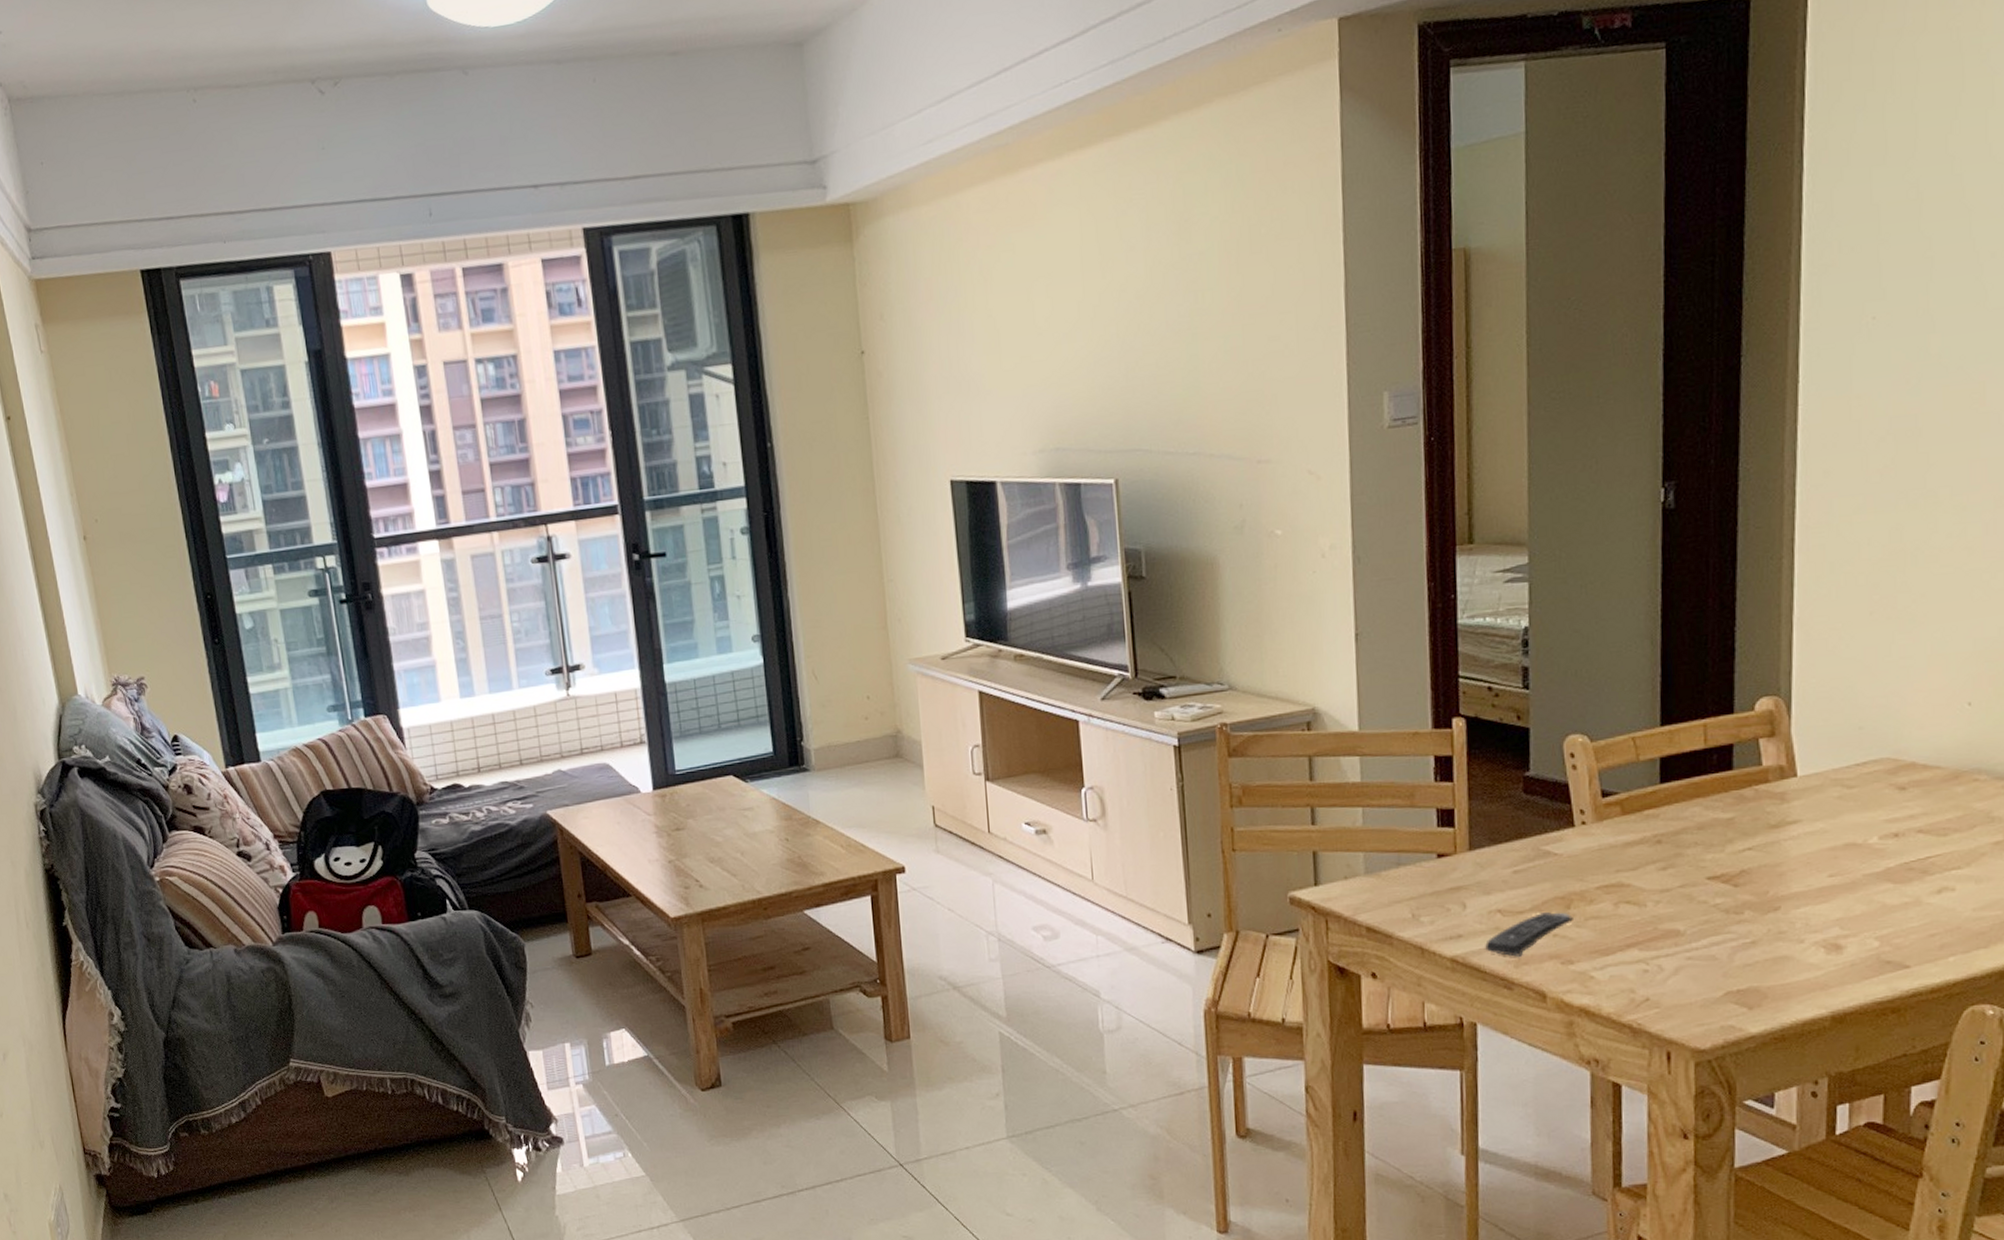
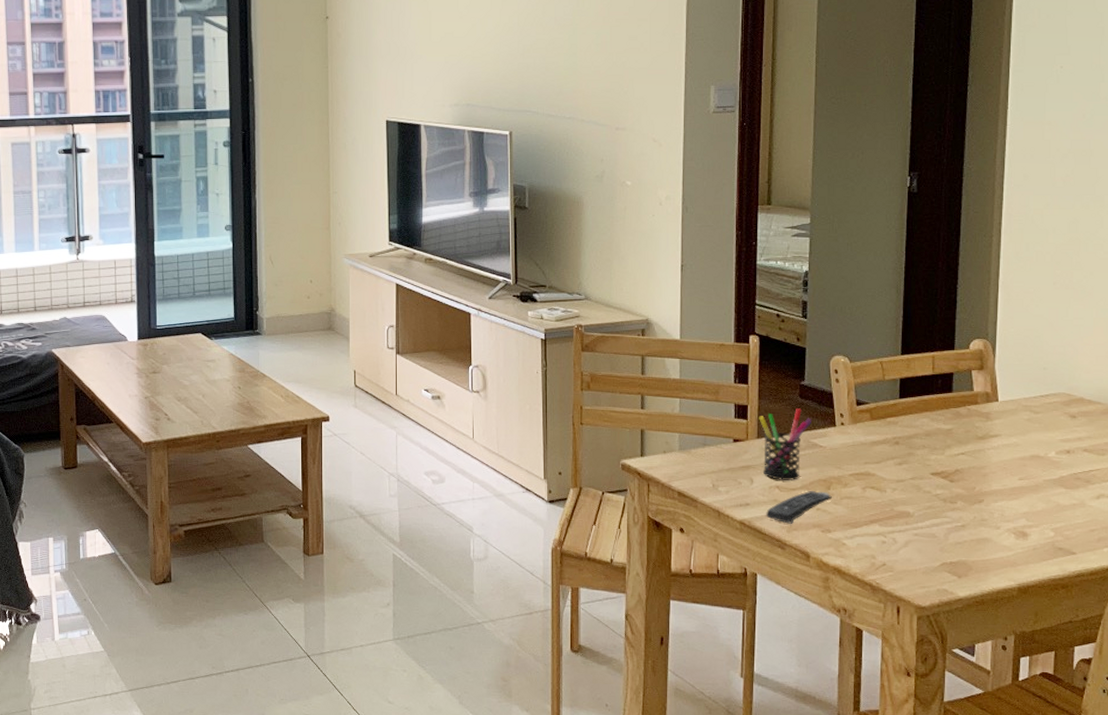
pen holder: none [1470,807,1541,902] -> present [759,408,811,480]

